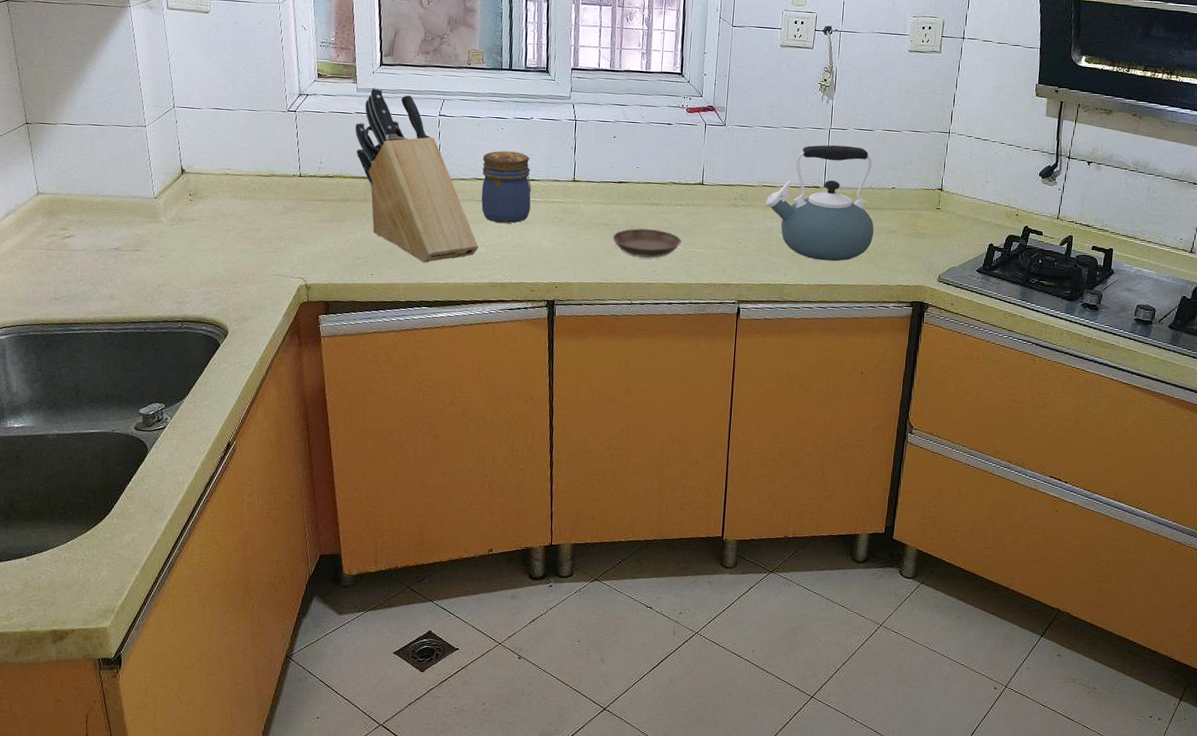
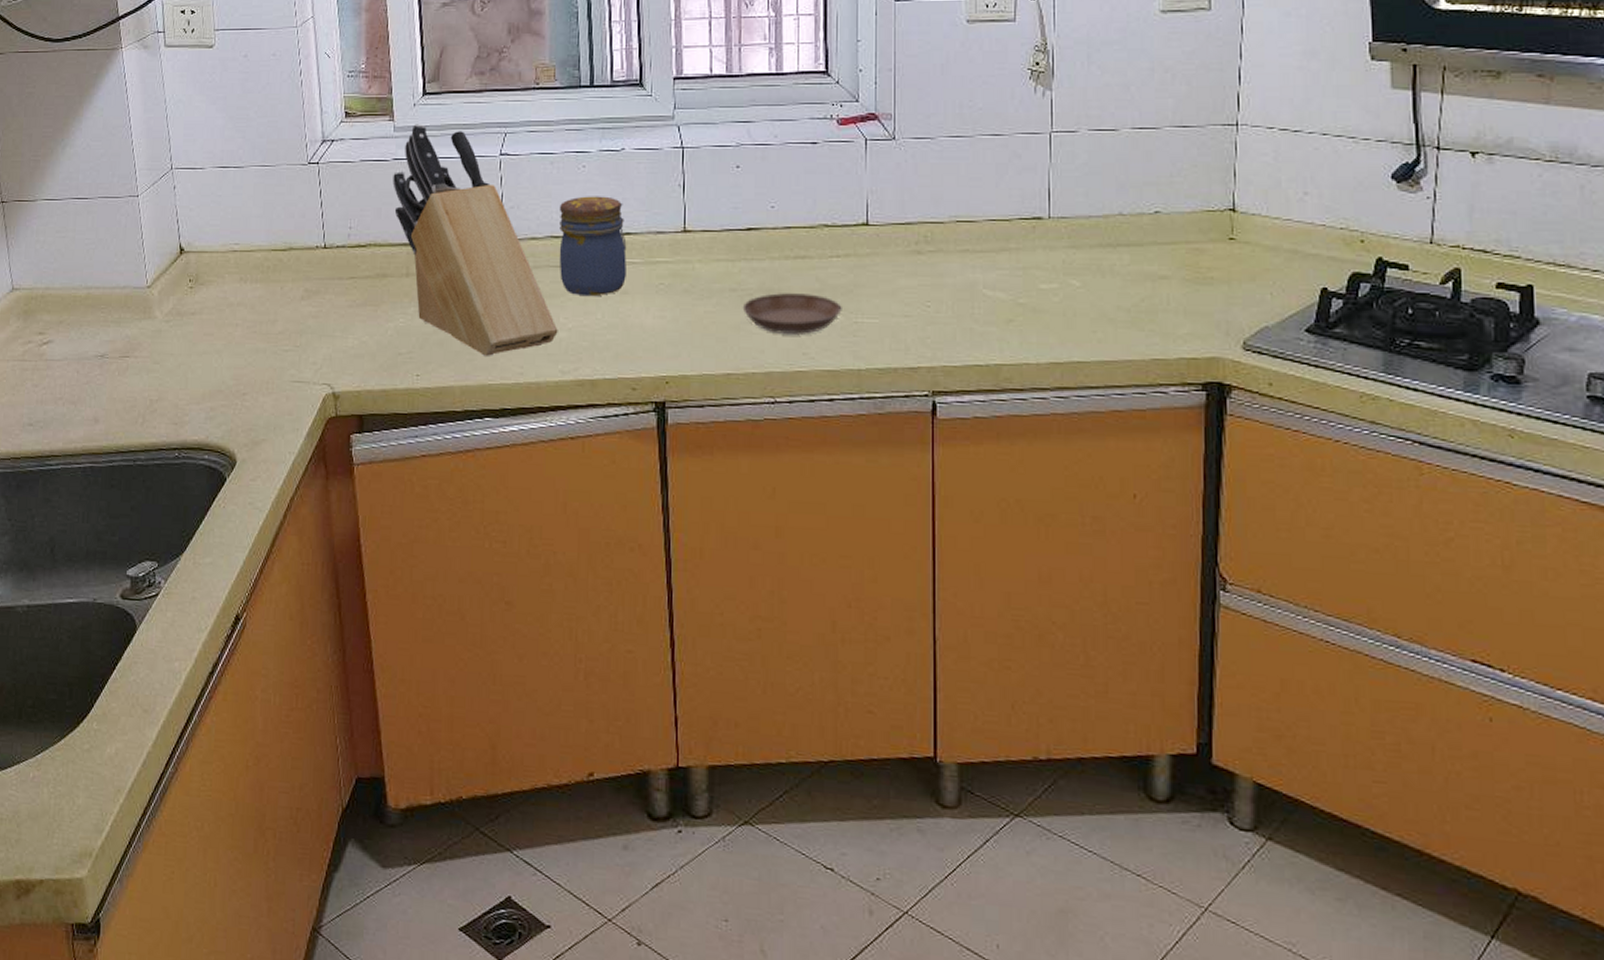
kettle: present [766,144,874,262] -> none [963,155,1132,327]

